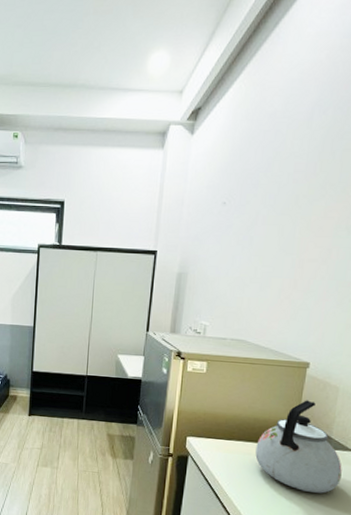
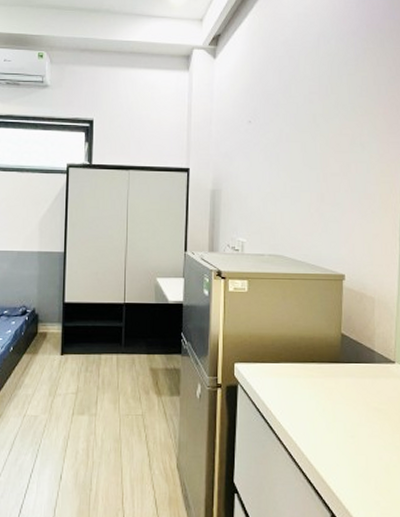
kettle: present [255,400,342,494] -> none [304,313,389,412]

